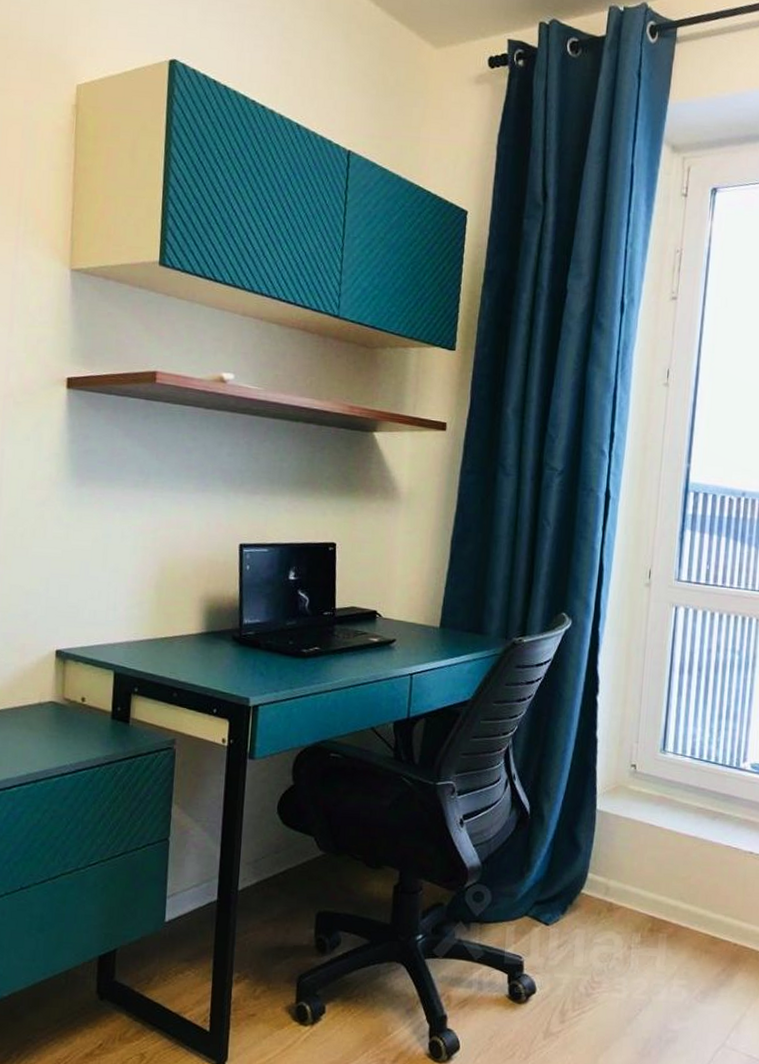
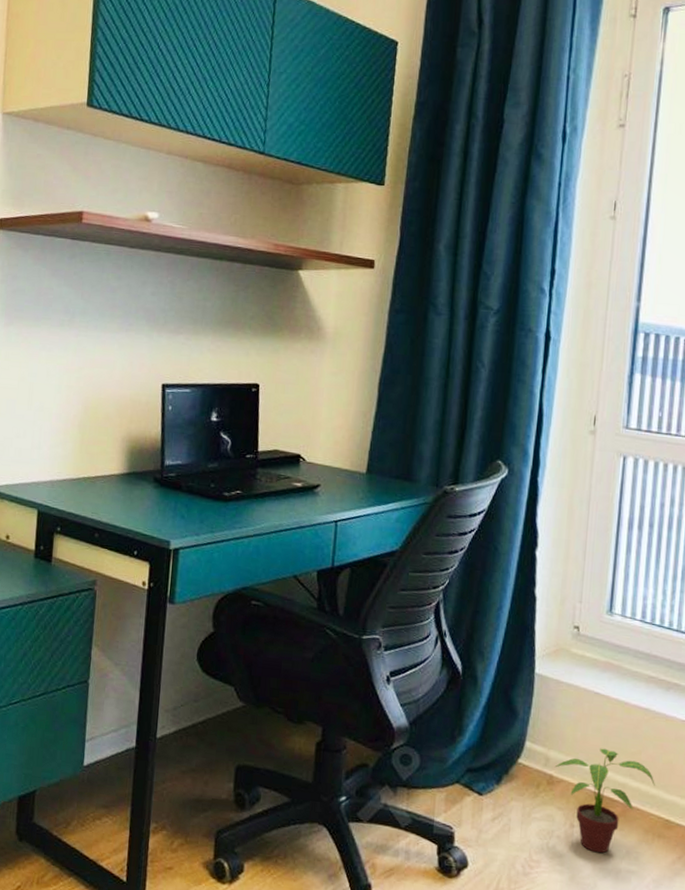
potted plant: none [614,875,703,971] -> present [554,748,655,854]

